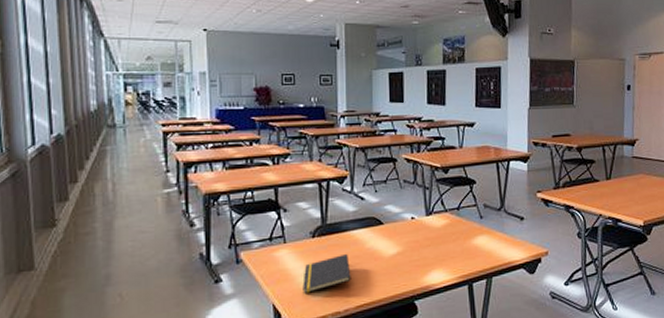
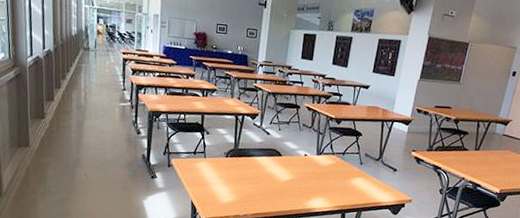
notepad: present [303,253,351,293] -> none [214,173,252,198]

